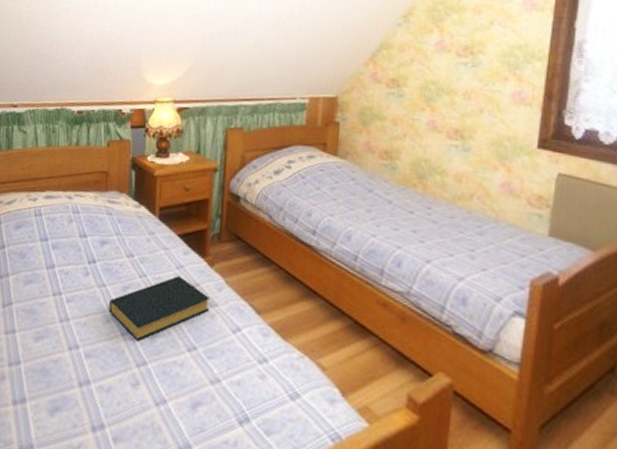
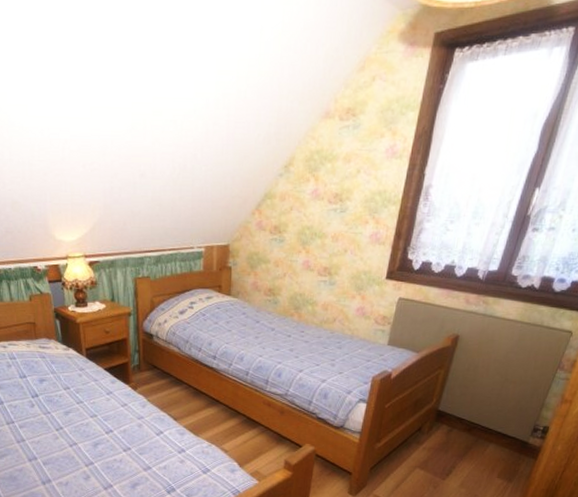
hardback book: present [109,275,210,341] -> none [56,399,137,449]

